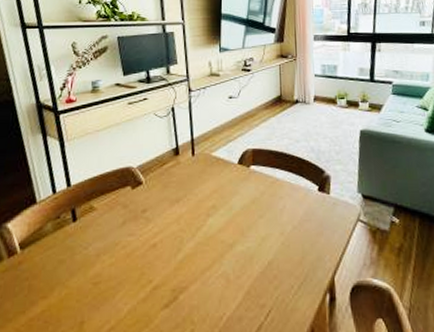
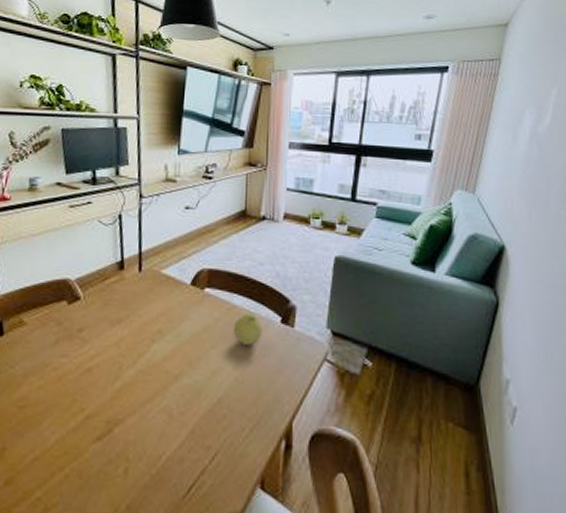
apple: none [277,184,302,213] -> present [233,313,262,345]

